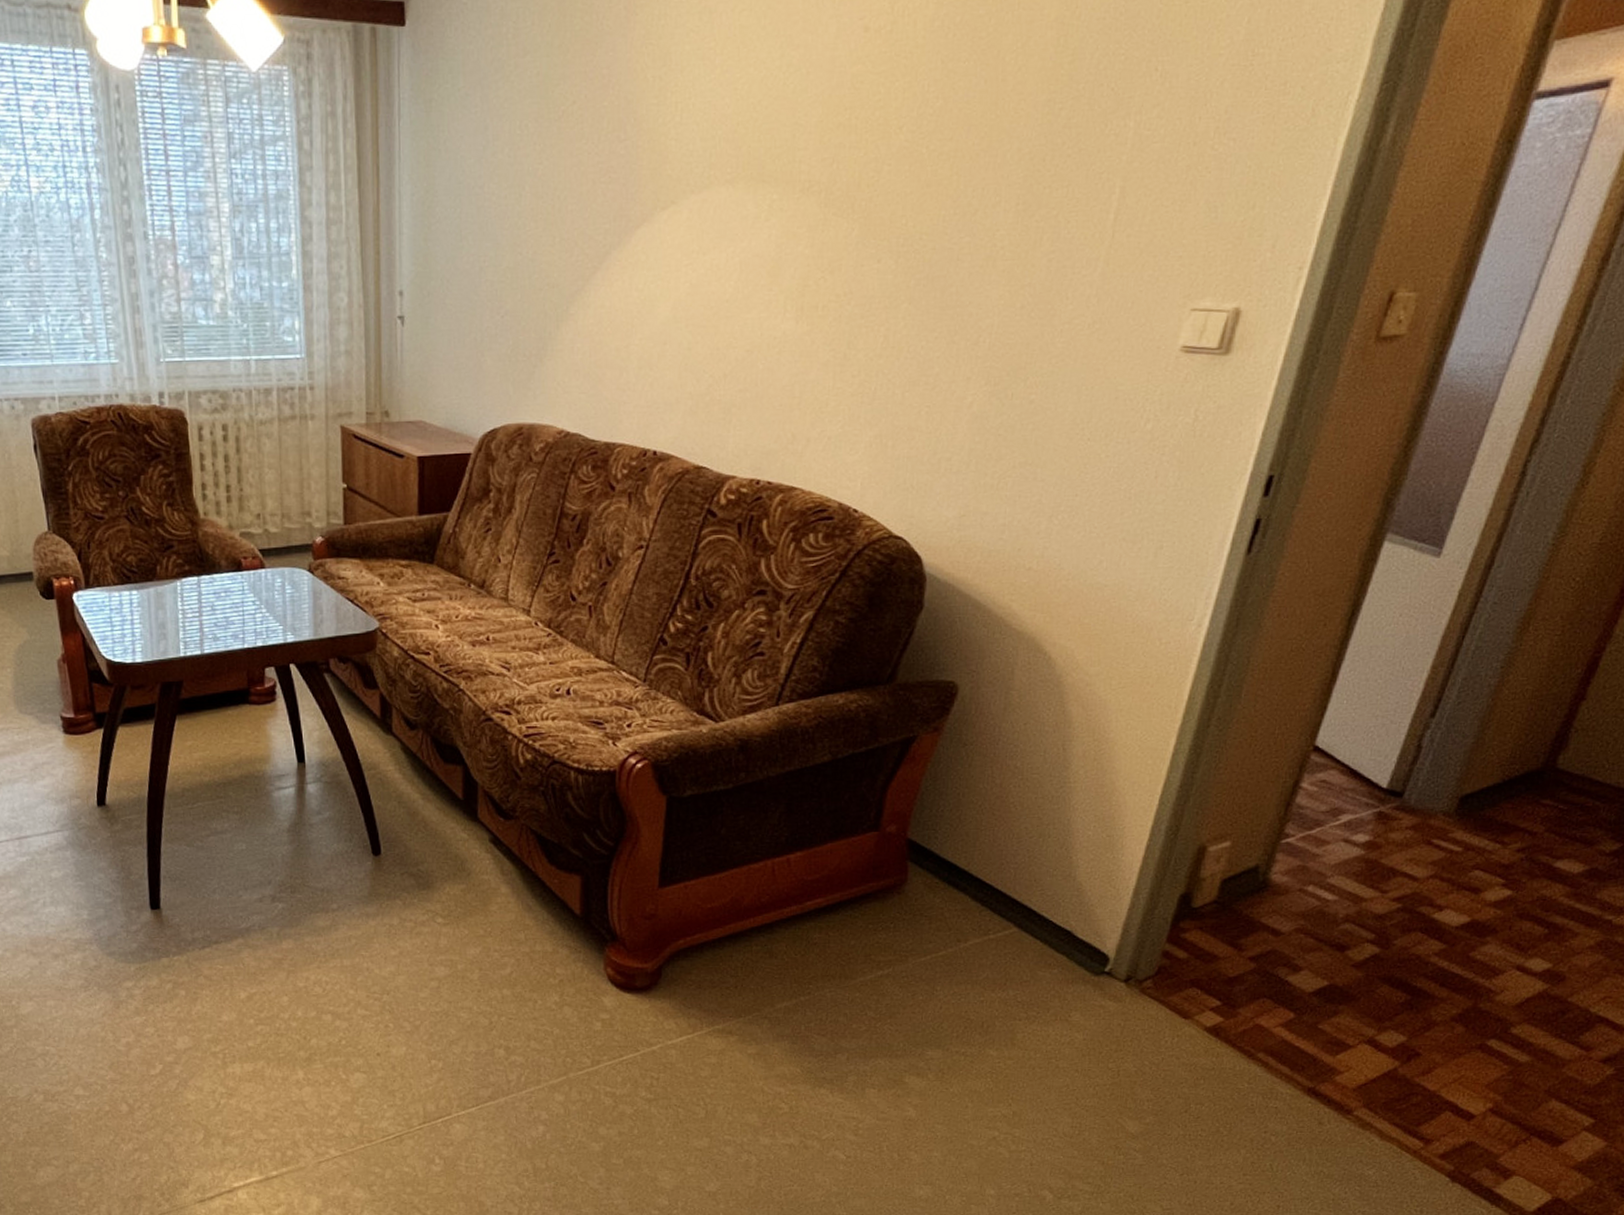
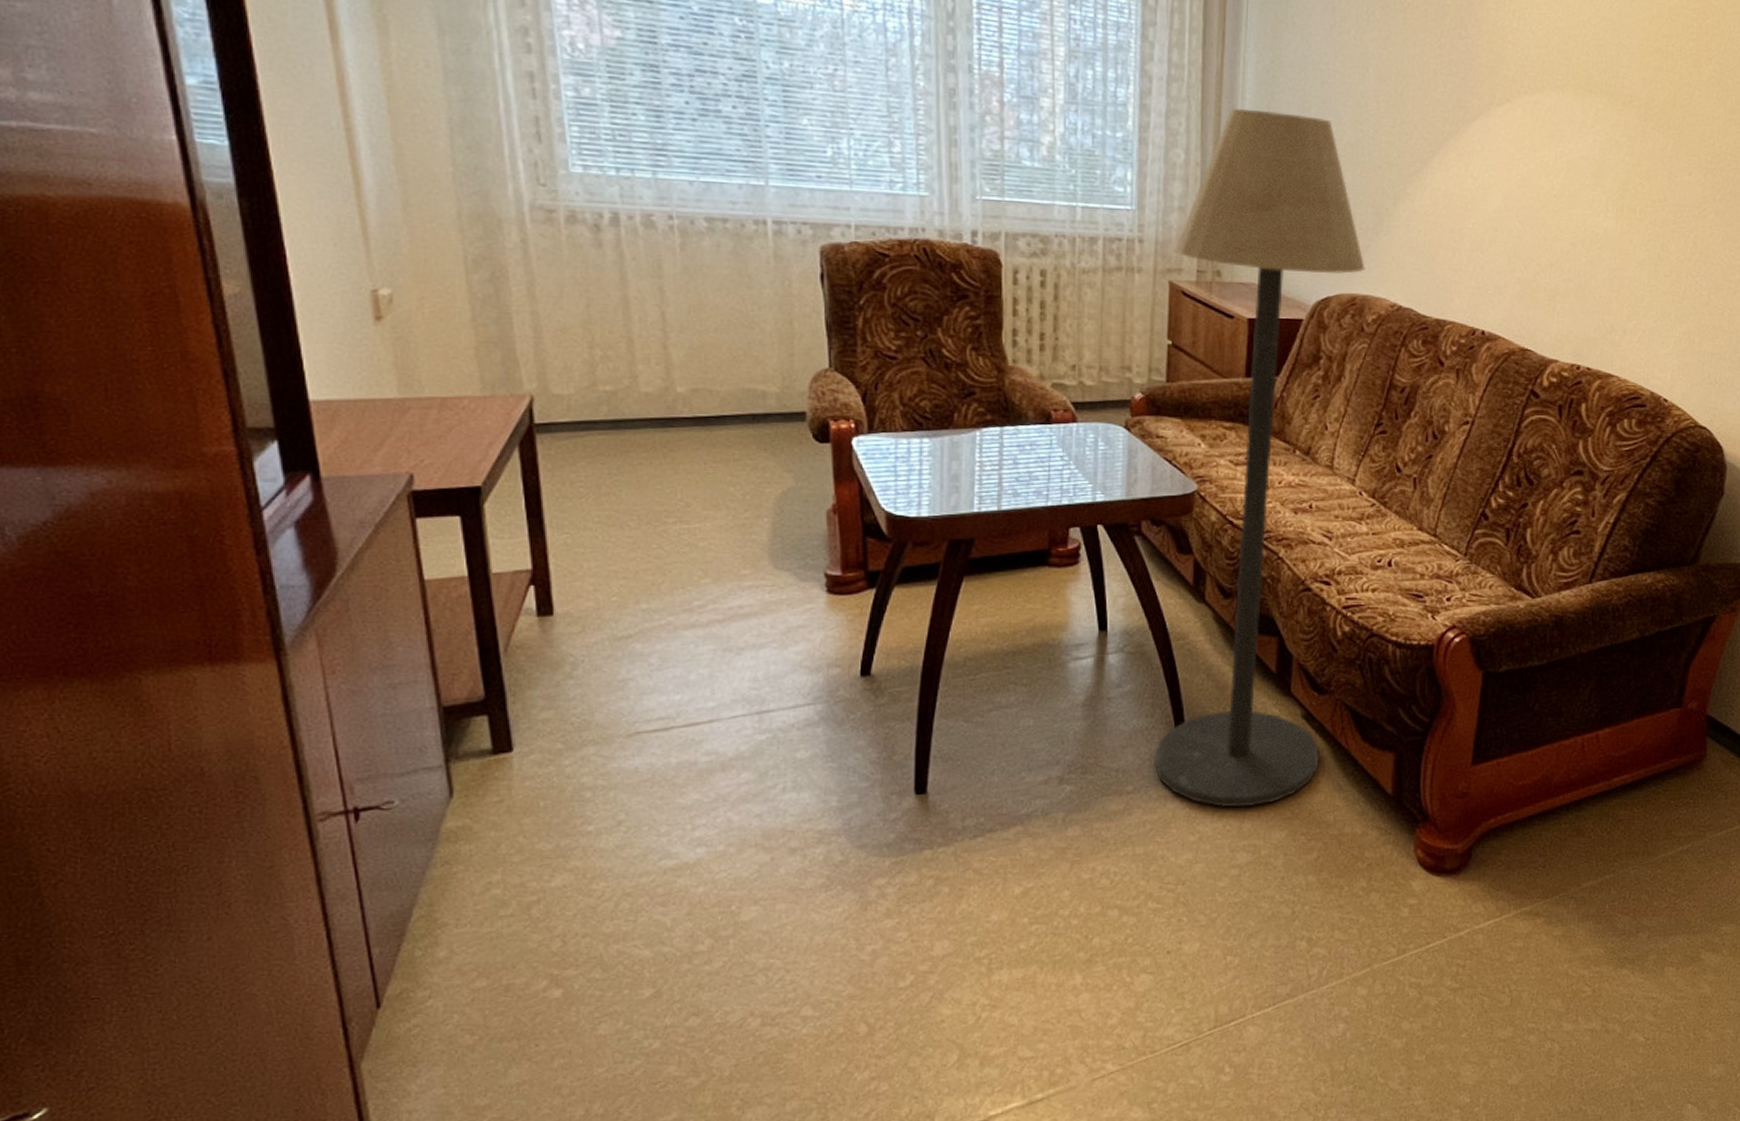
floor lamp: none [343,243,531,925] -> present [1155,108,1365,808]

